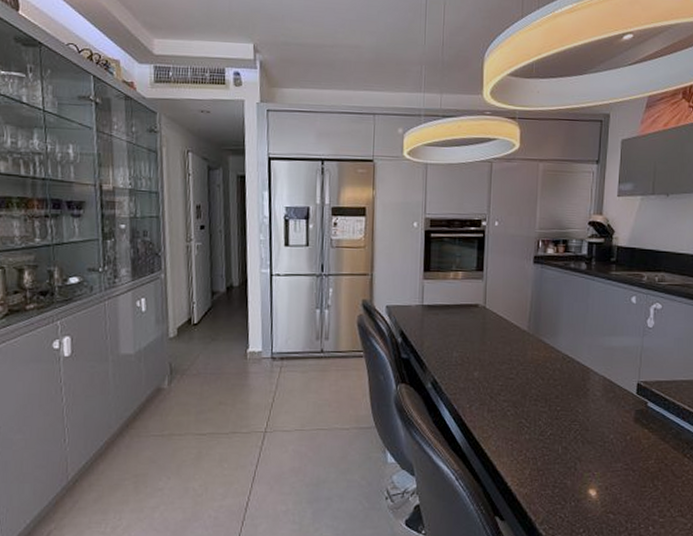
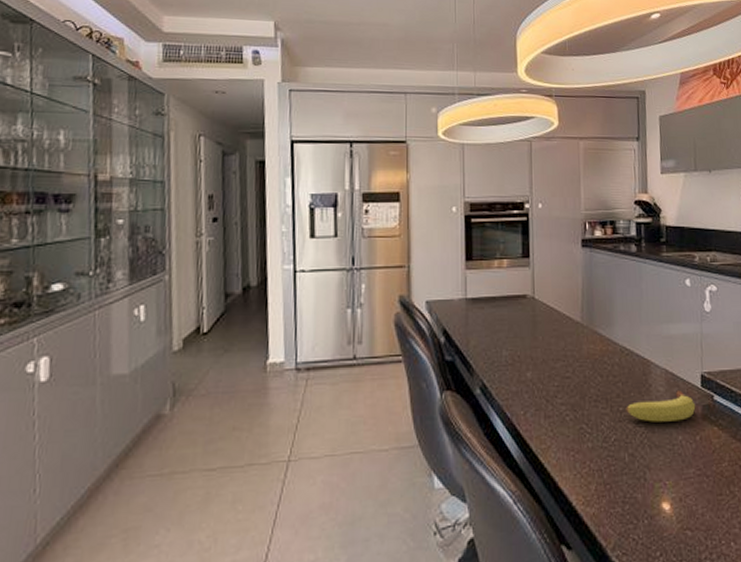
fruit: none [563,396,629,422] -> present [626,390,696,422]

